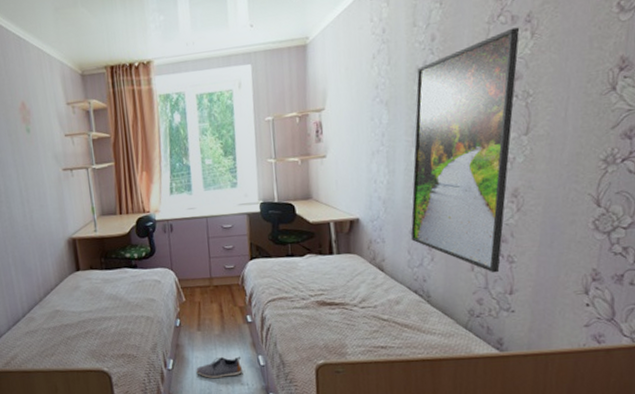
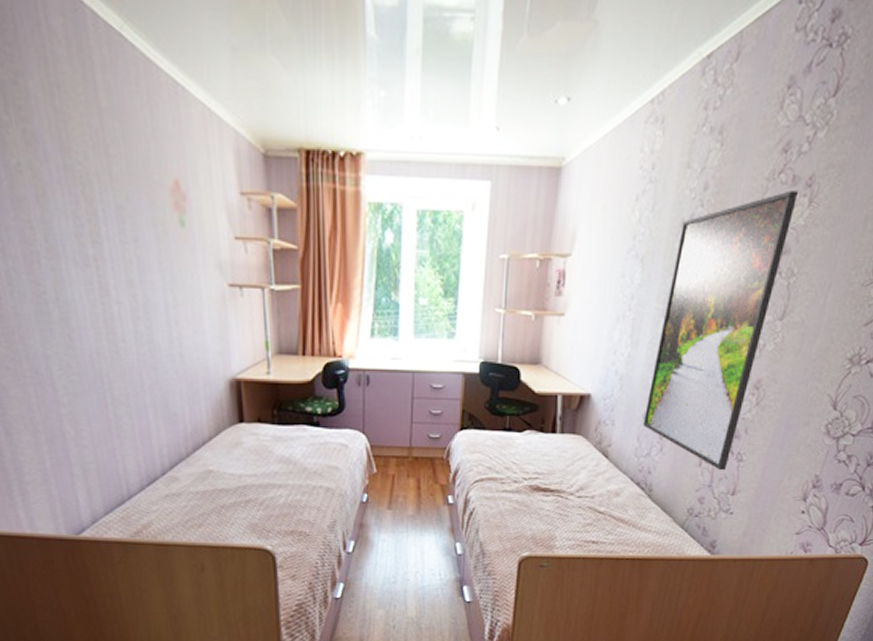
shoe: present [196,356,243,378] -> none [381,541,436,565]

